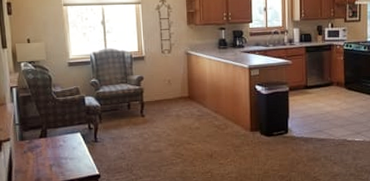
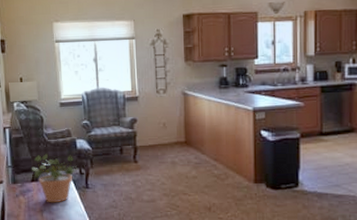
potted plant: none [40,111,87,158] -> present [32,154,78,203]

